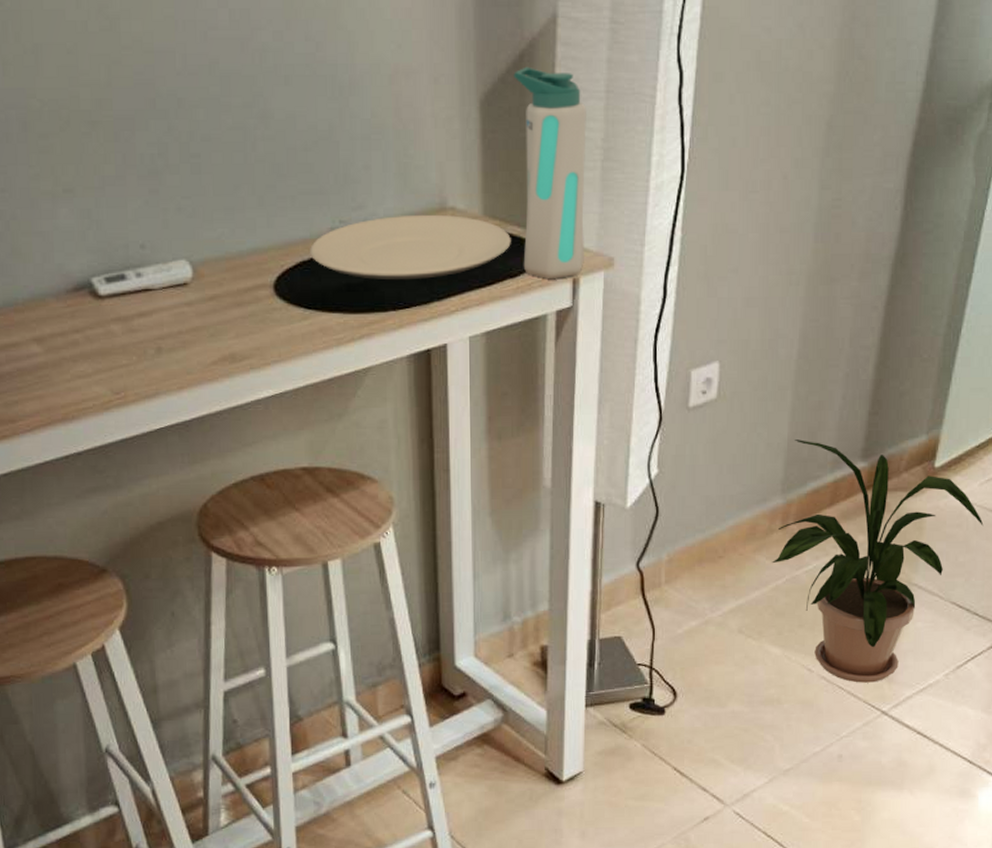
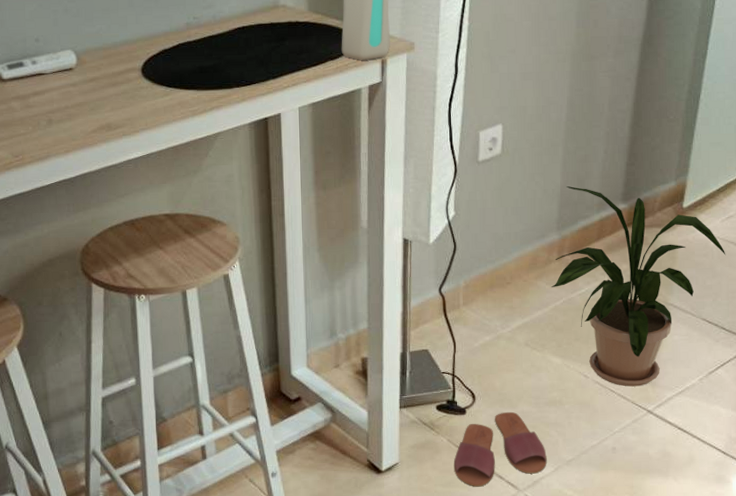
plate: present [310,214,511,281] -> none [170,11,331,64]
slippers: none [648,711,760,801] -> present [453,411,547,487]

